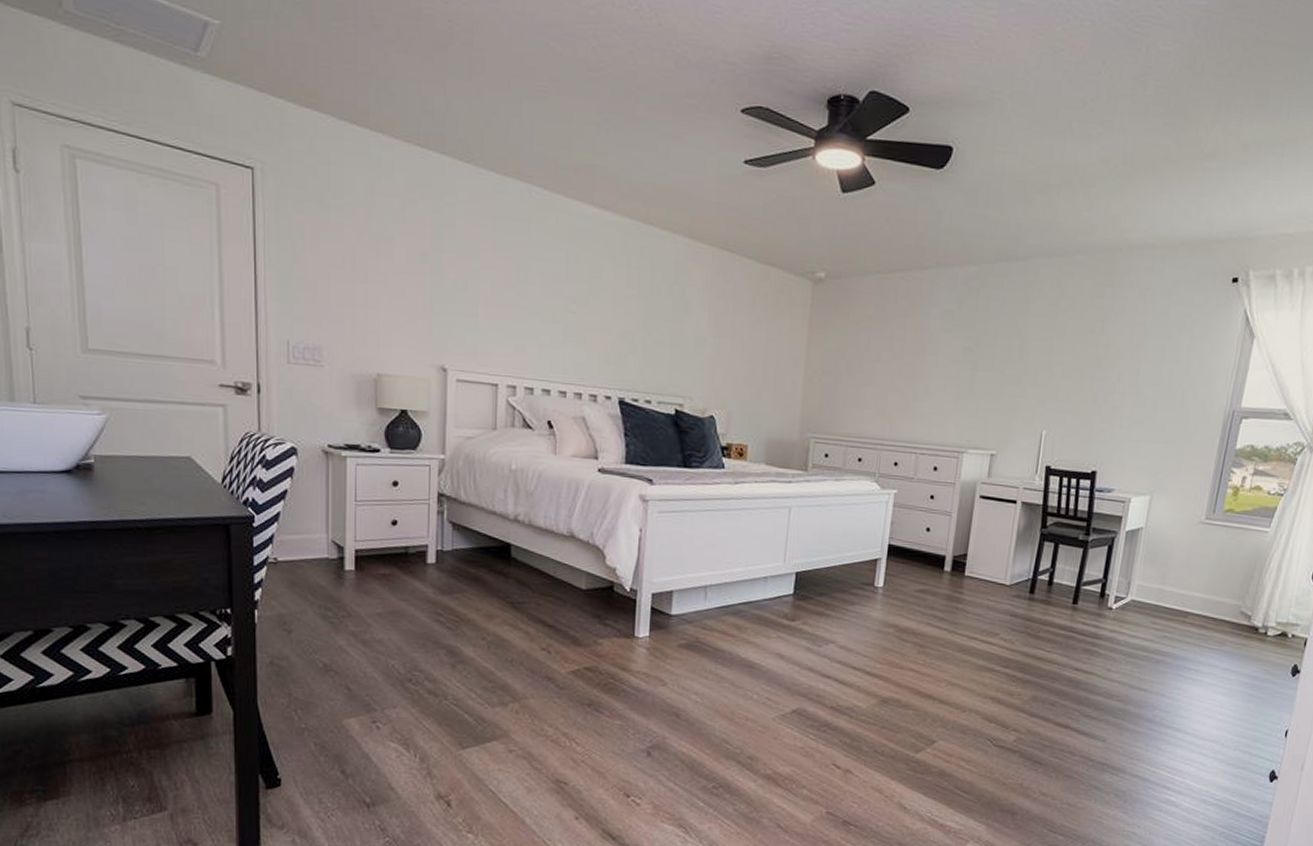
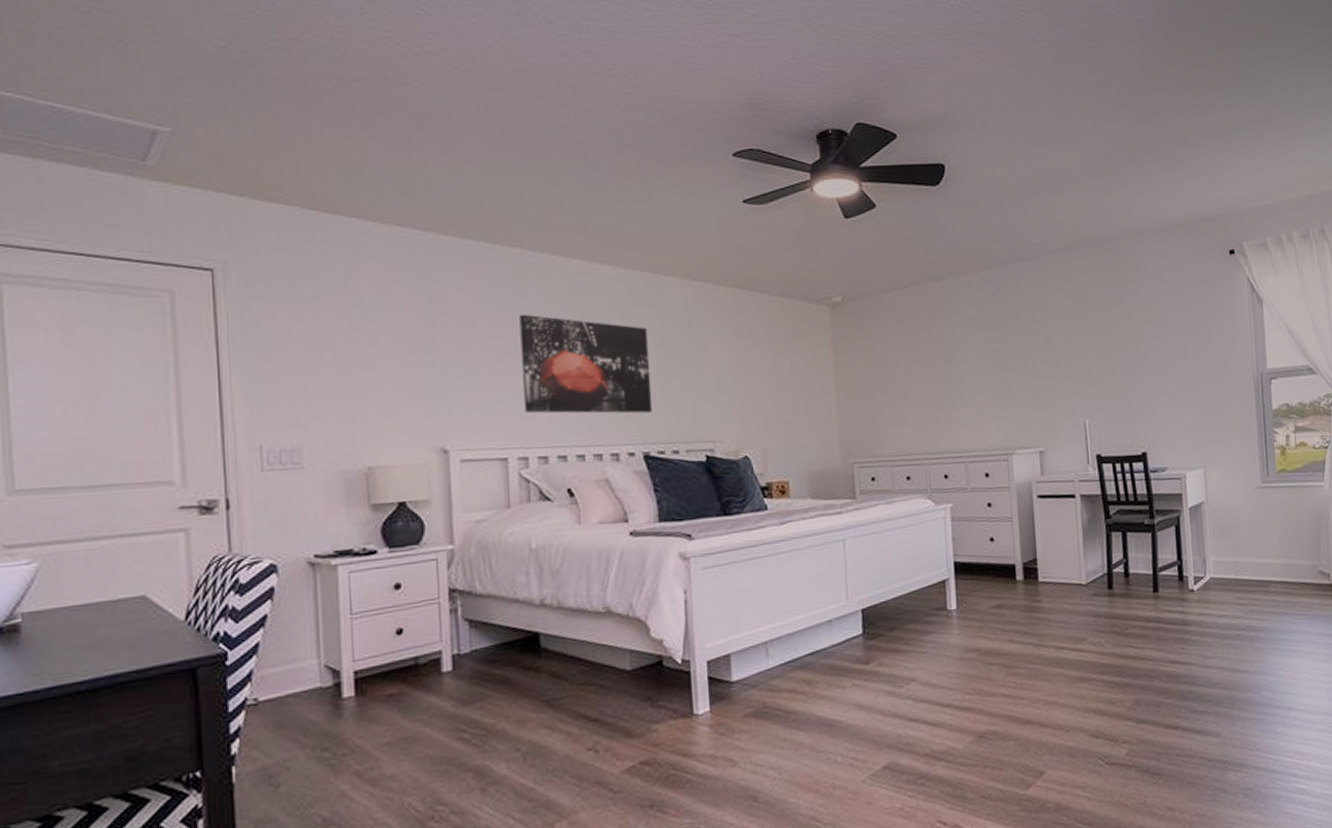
wall art: none [517,249,637,361] -> present [519,314,653,414]

